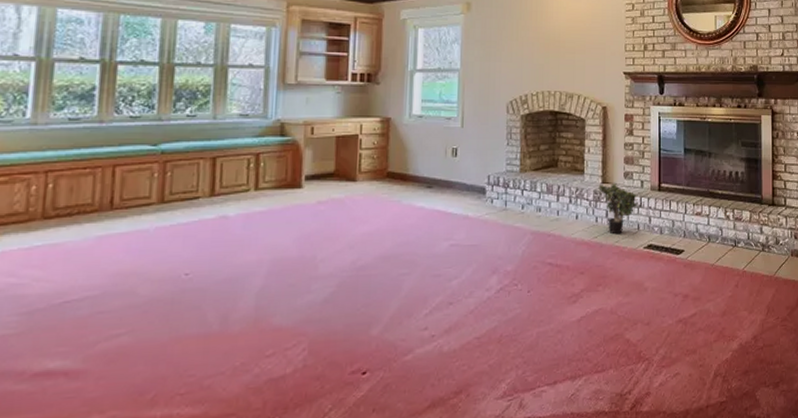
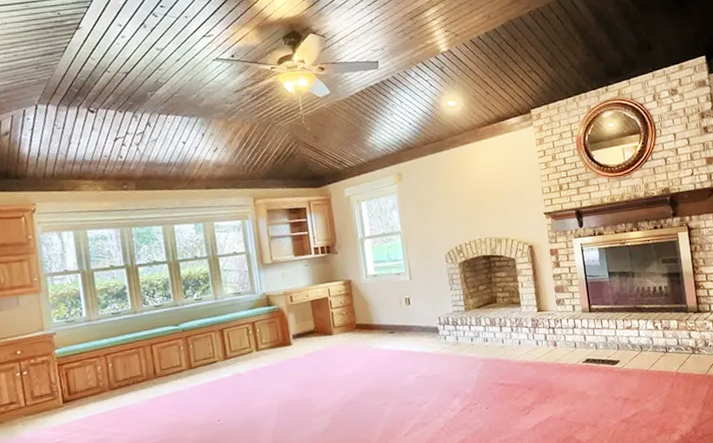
potted plant: present [598,183,638,235] -> none [535,310,573,354]

